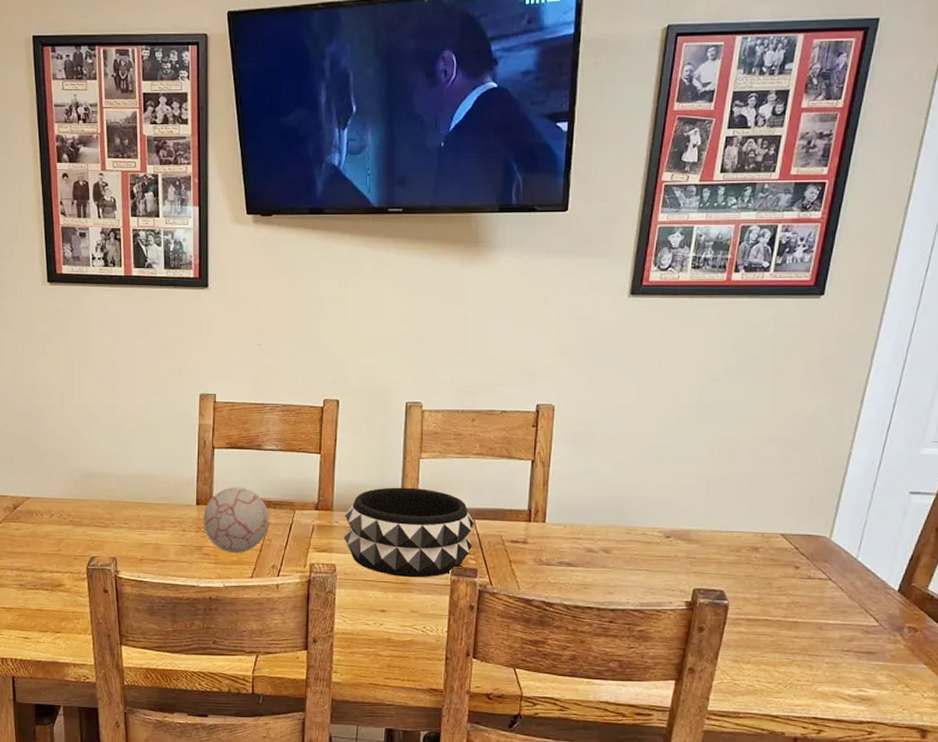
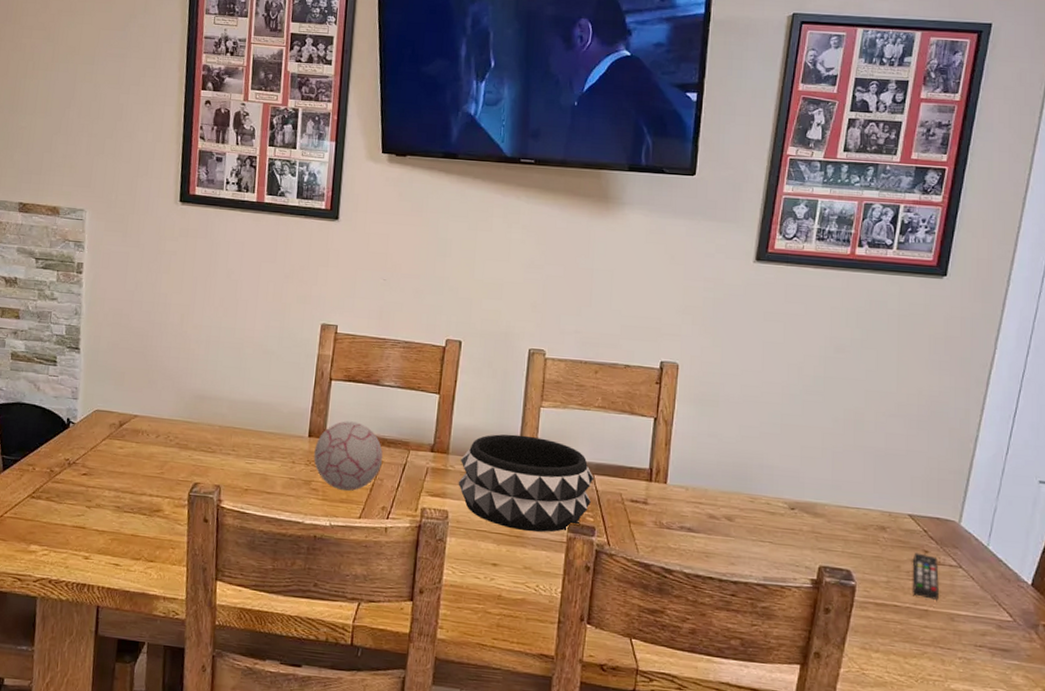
remote control: none [784,569,809,612] -> present [913,552,939,600]

